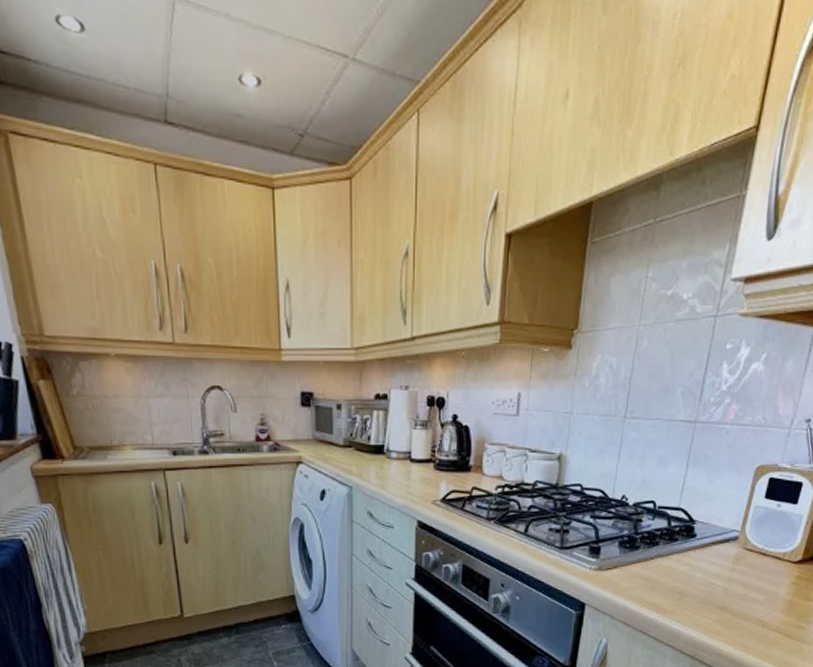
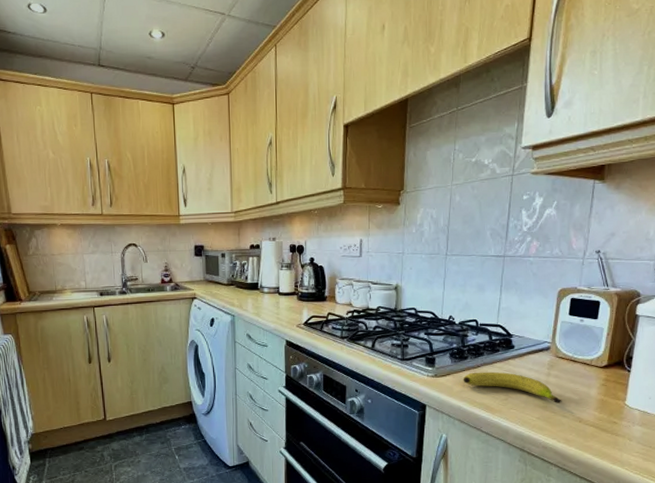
fruit: none [631,565,745,604] -> present [463,372,562,403]

